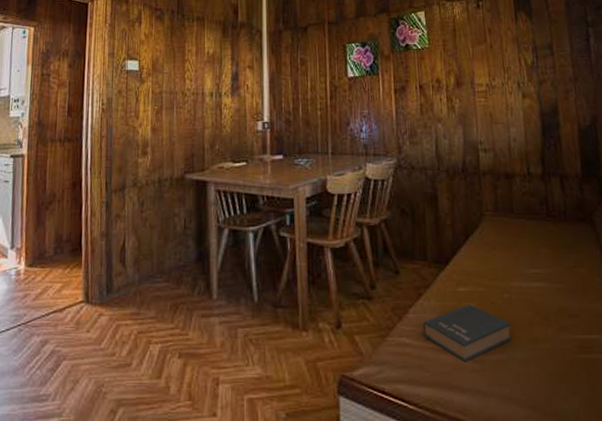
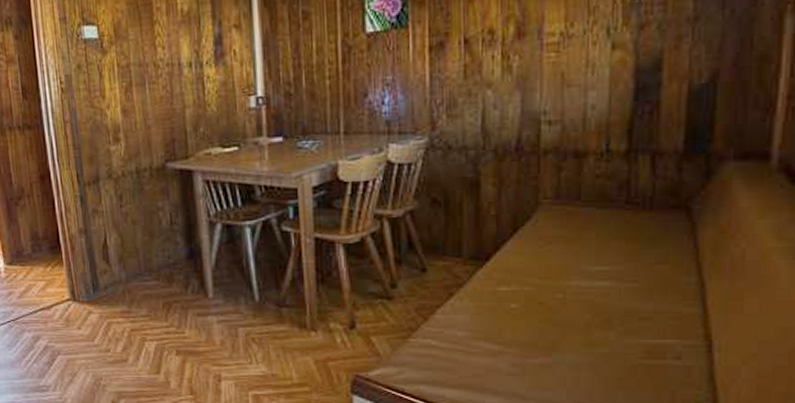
book: present [422,303,512,362] -> none [452,304,561,365]

